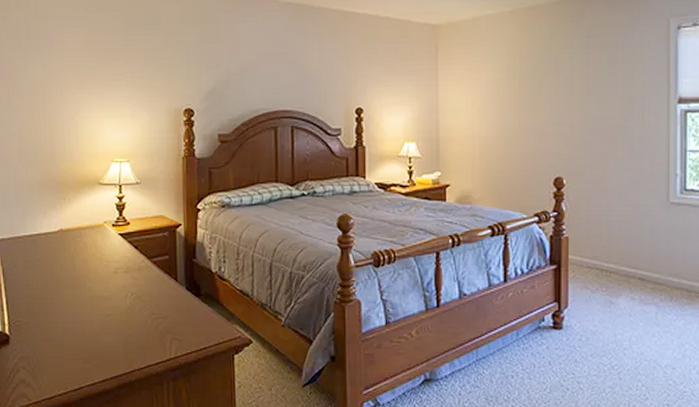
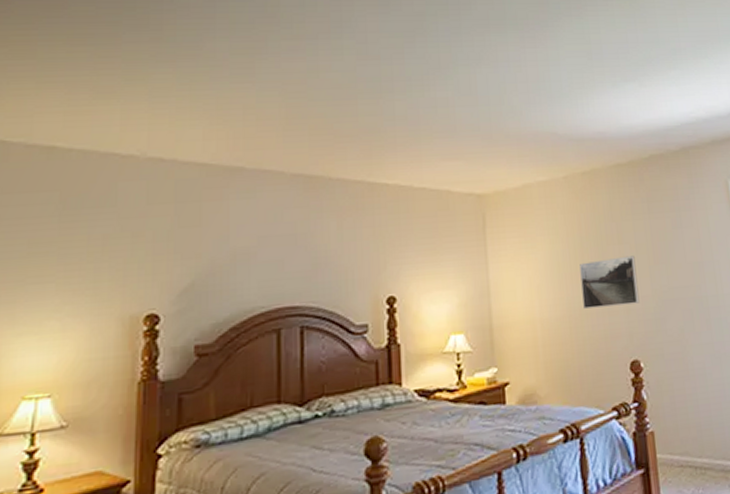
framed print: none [517,86,569,130] -> present [580,255,640,309]

